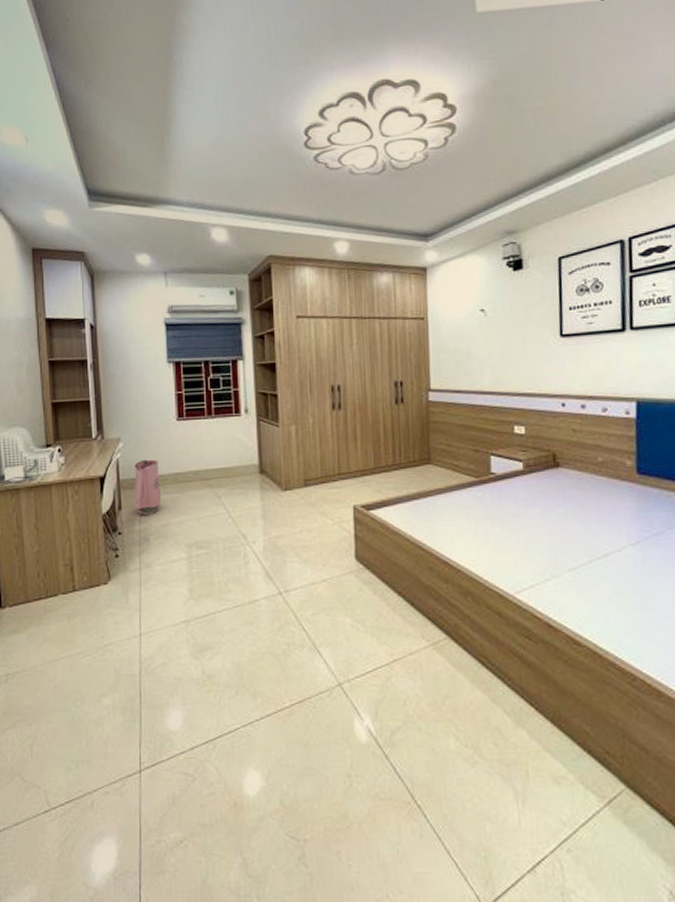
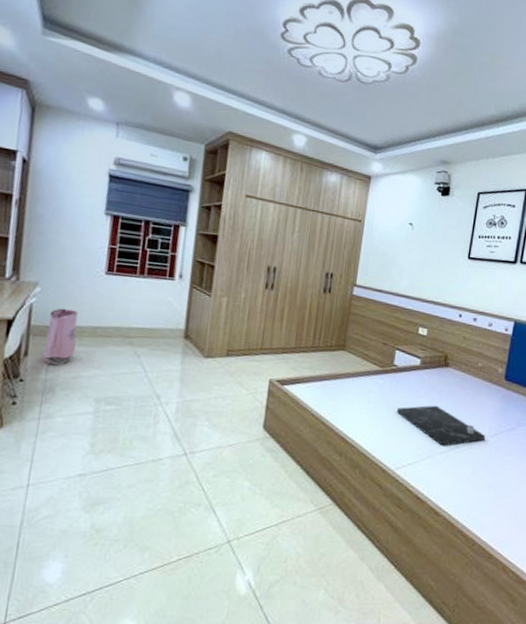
tray: none [505,514,625,562] -> present [397,405,486,446]

